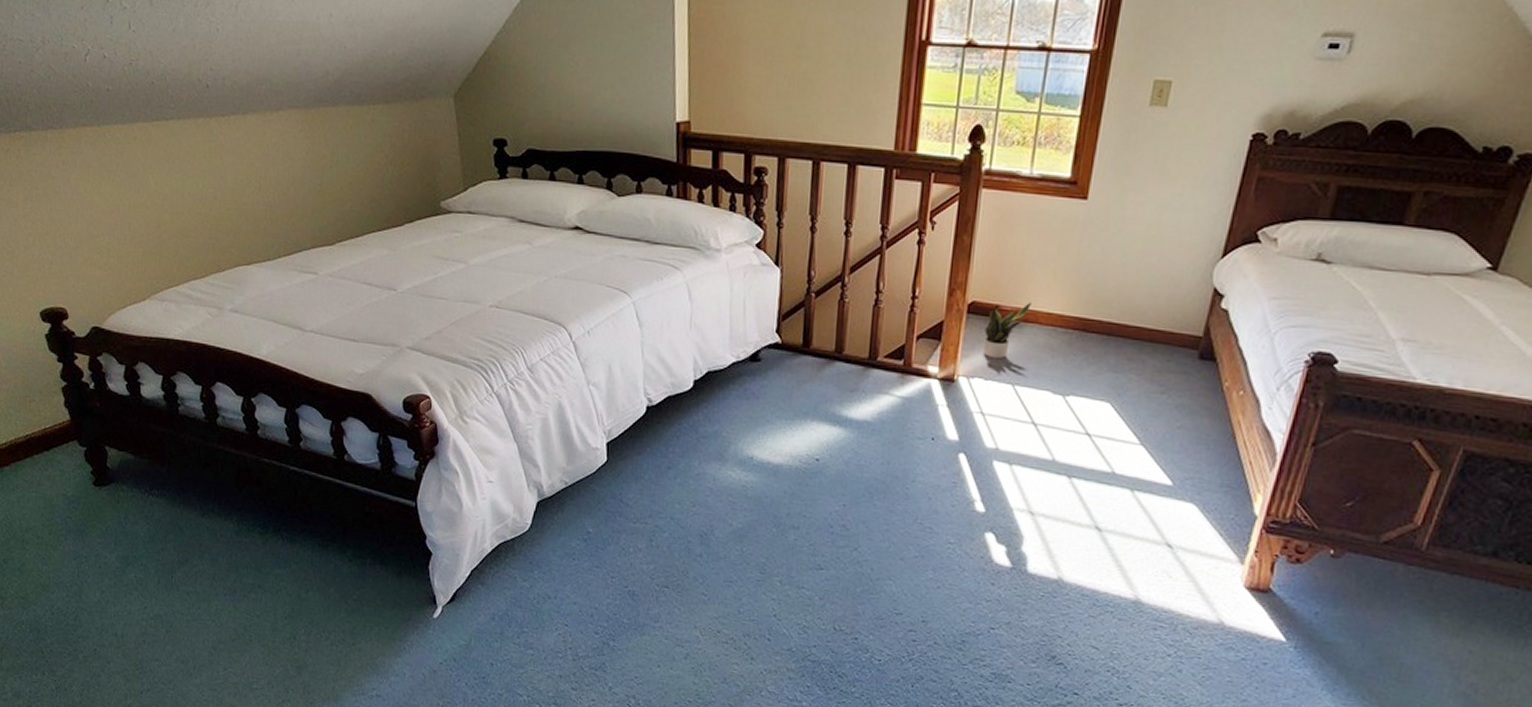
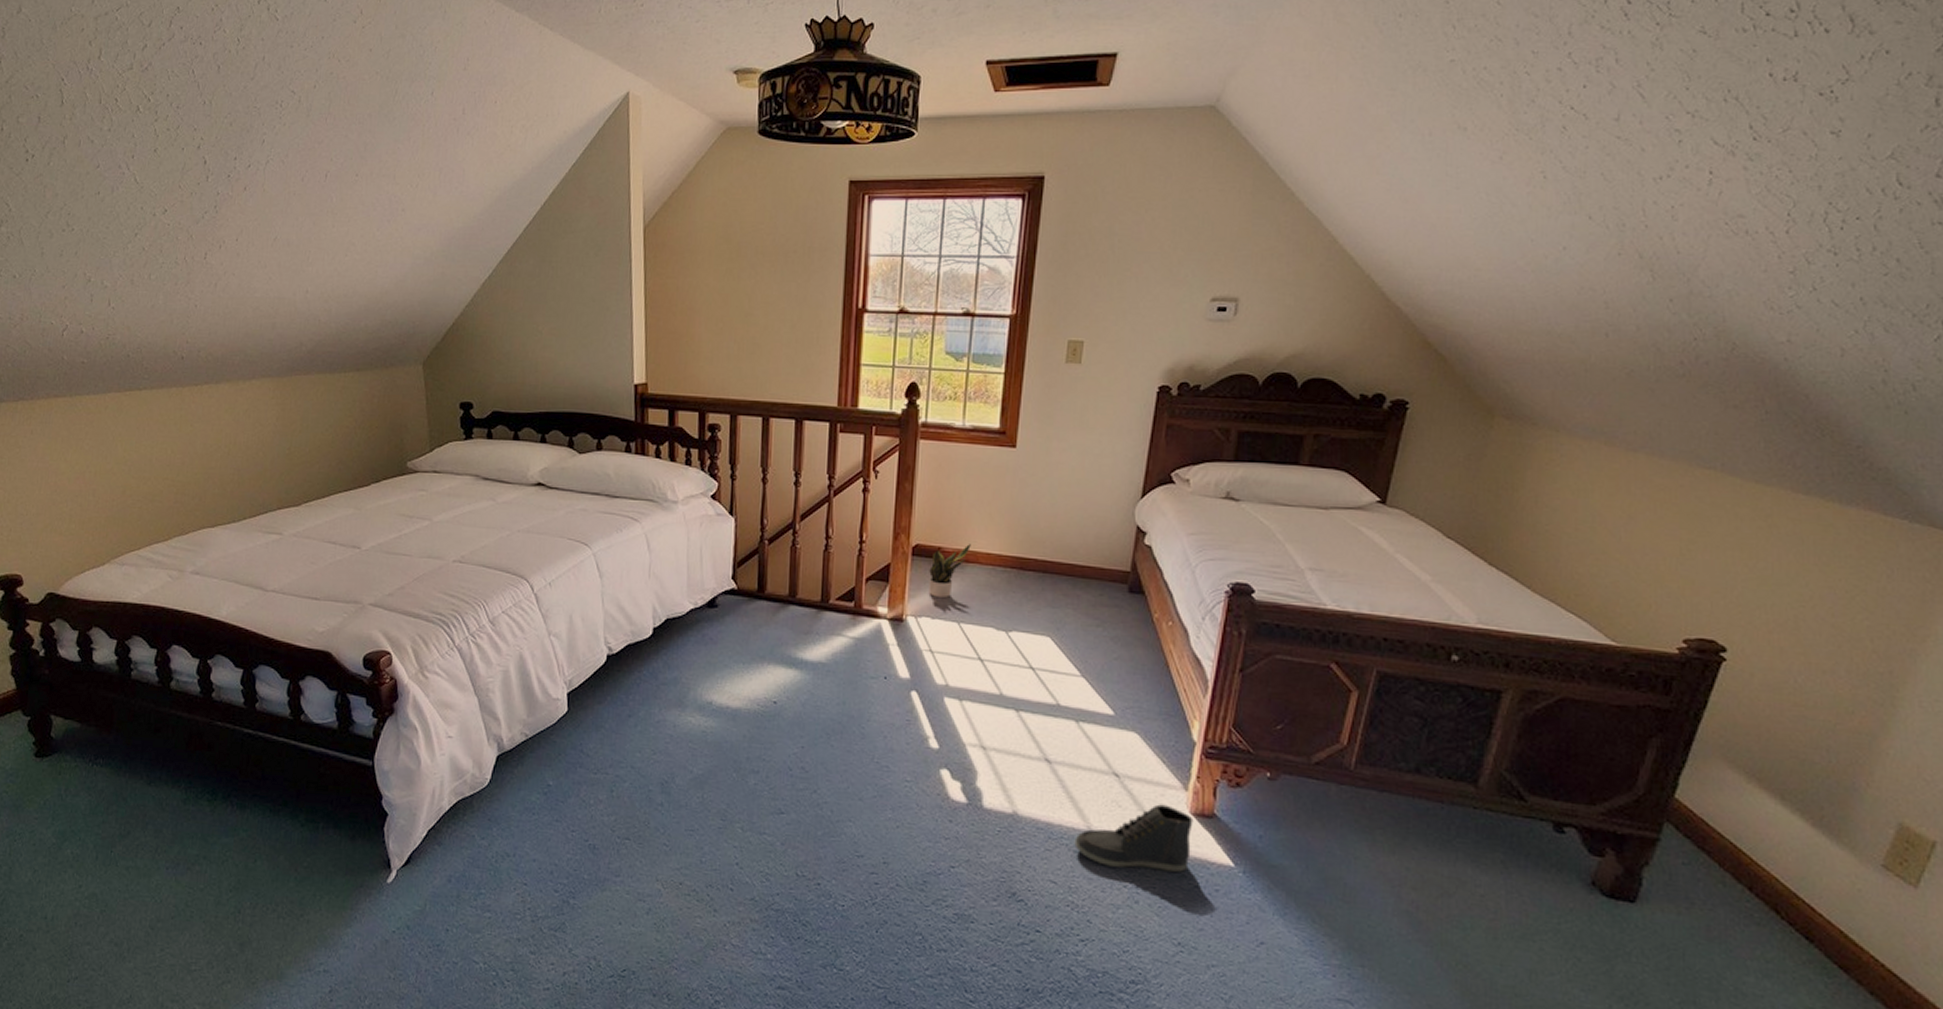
sneaker: none [1119,576,1247,644] -> present [1074,804,1193,872]

